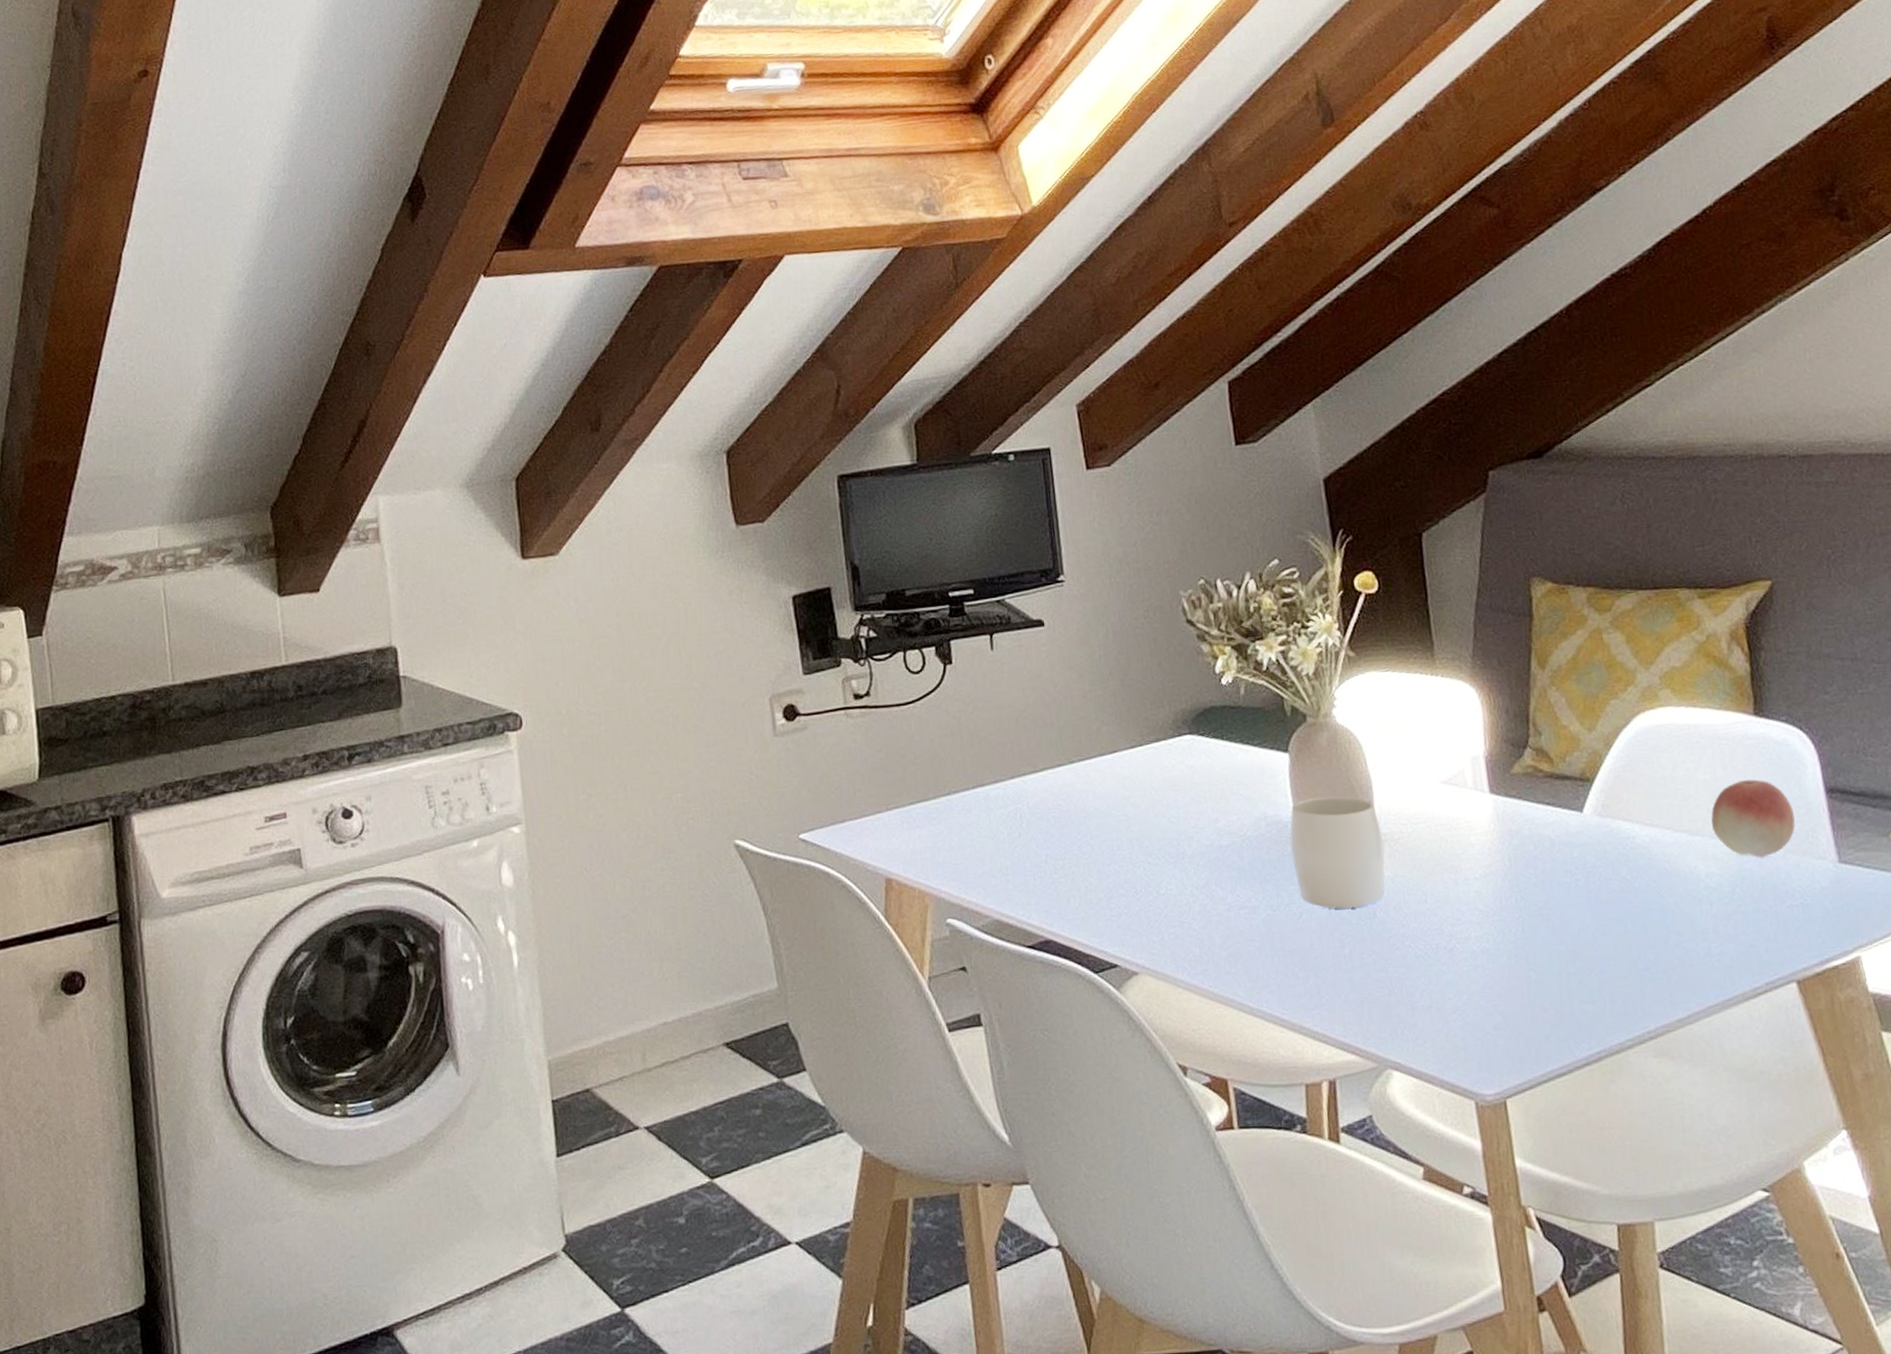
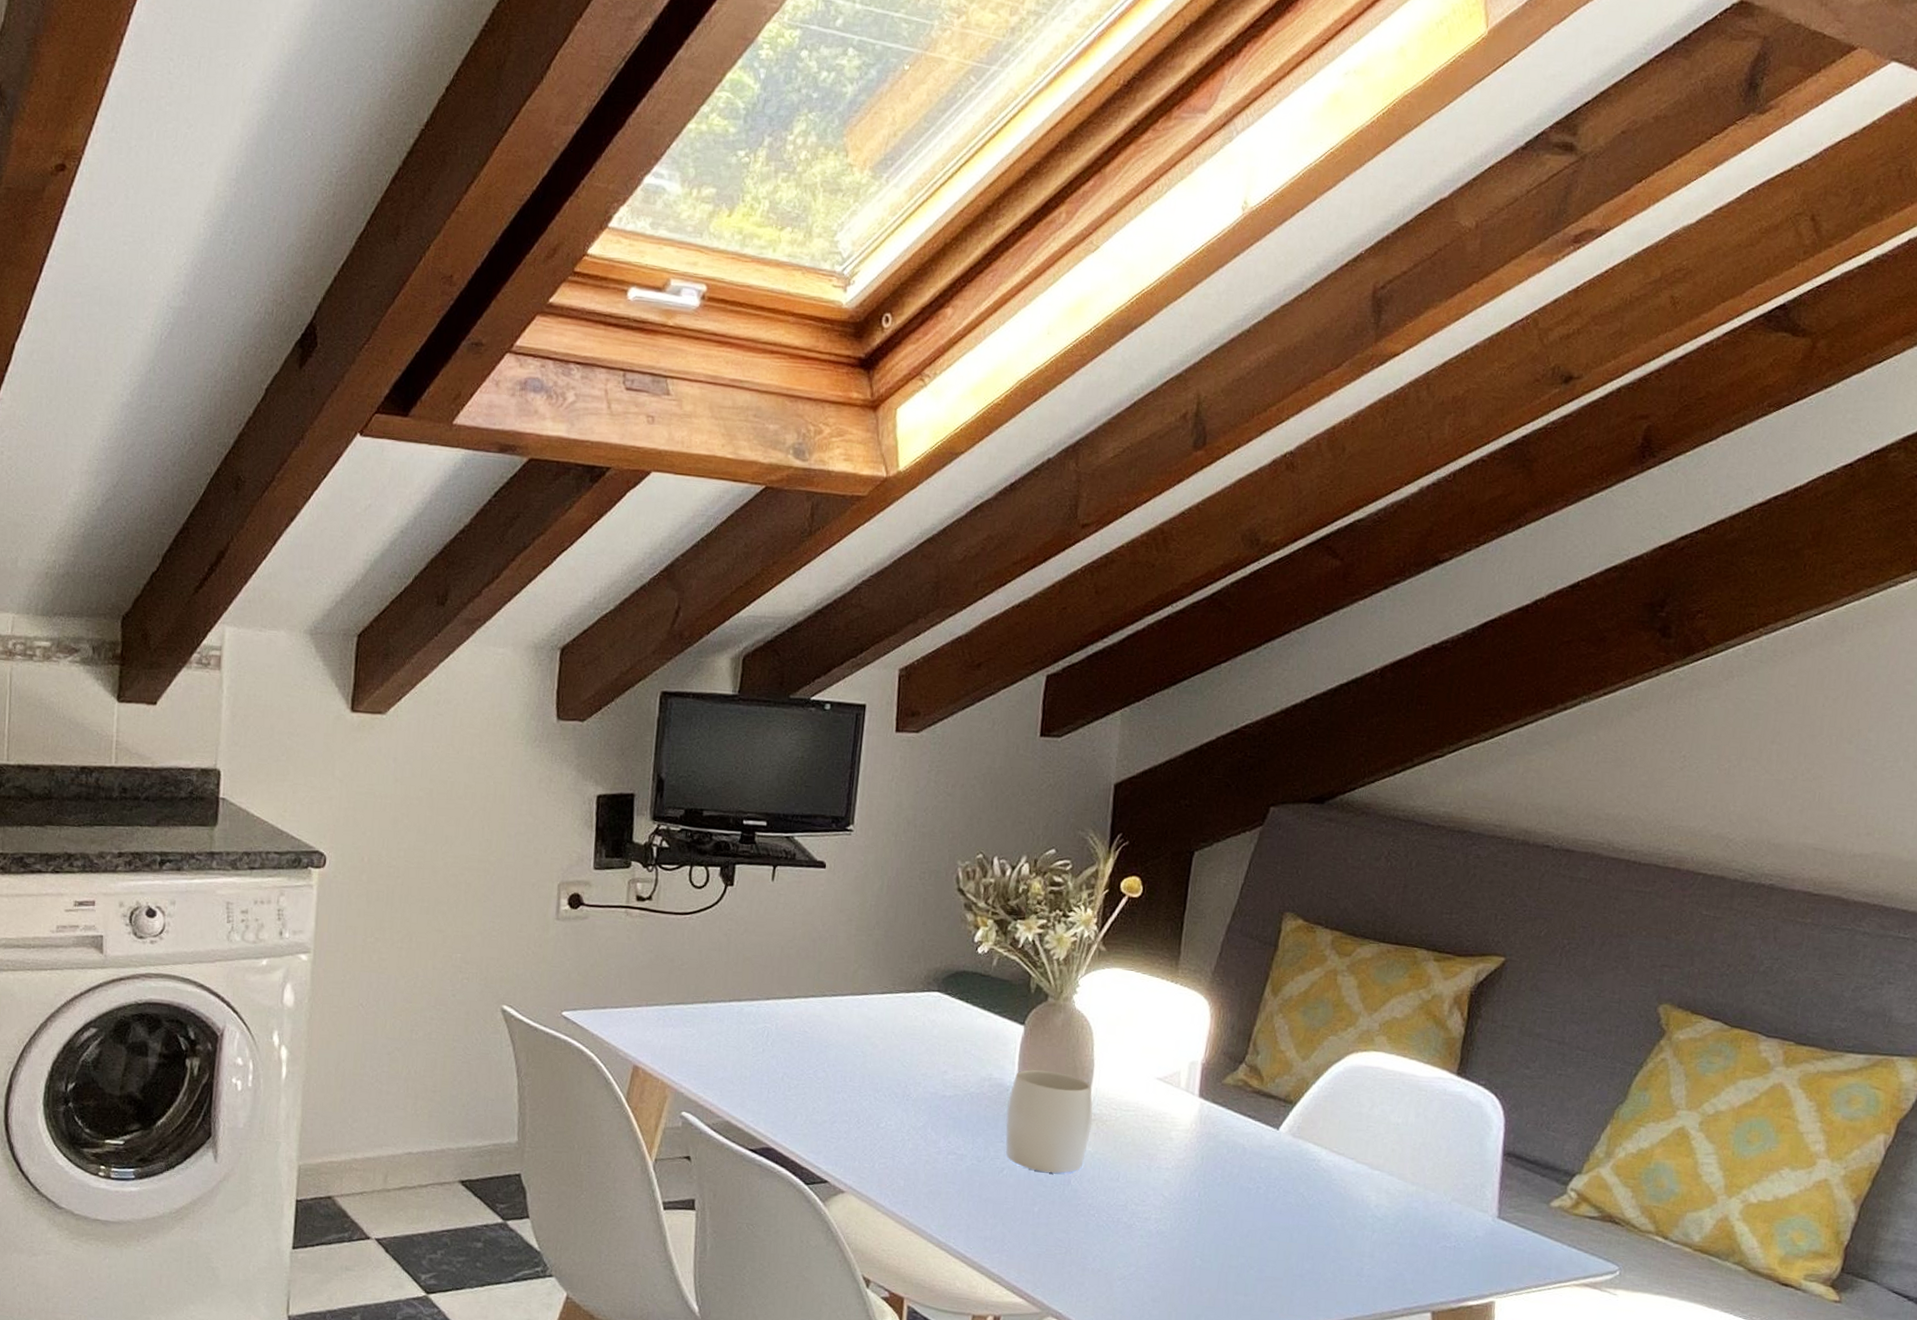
fruit: present [1711,779,1796,857] -> none [1392,1129,1470,1200]

